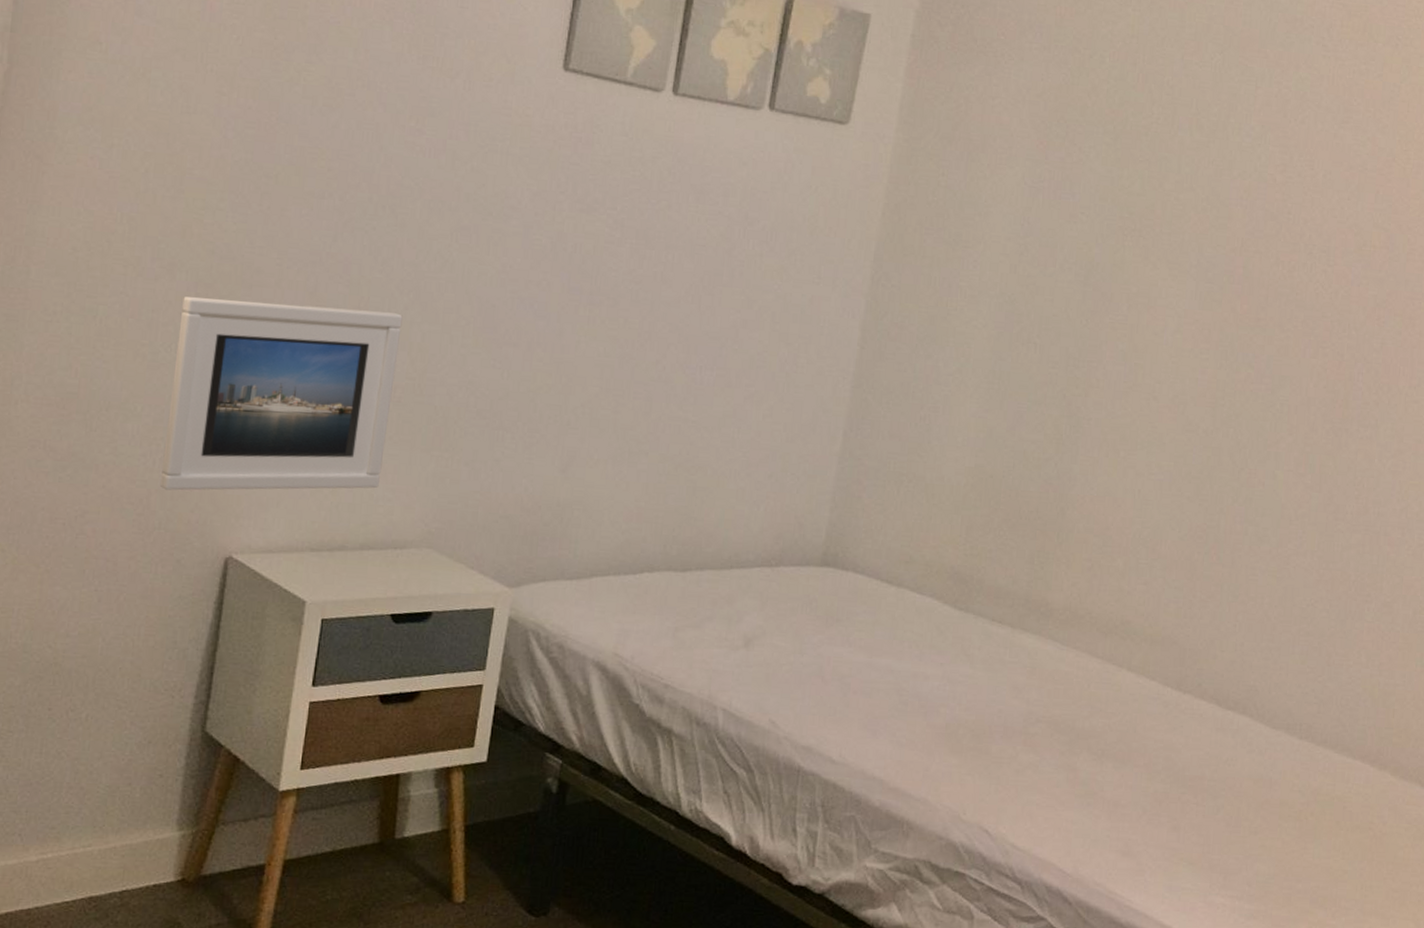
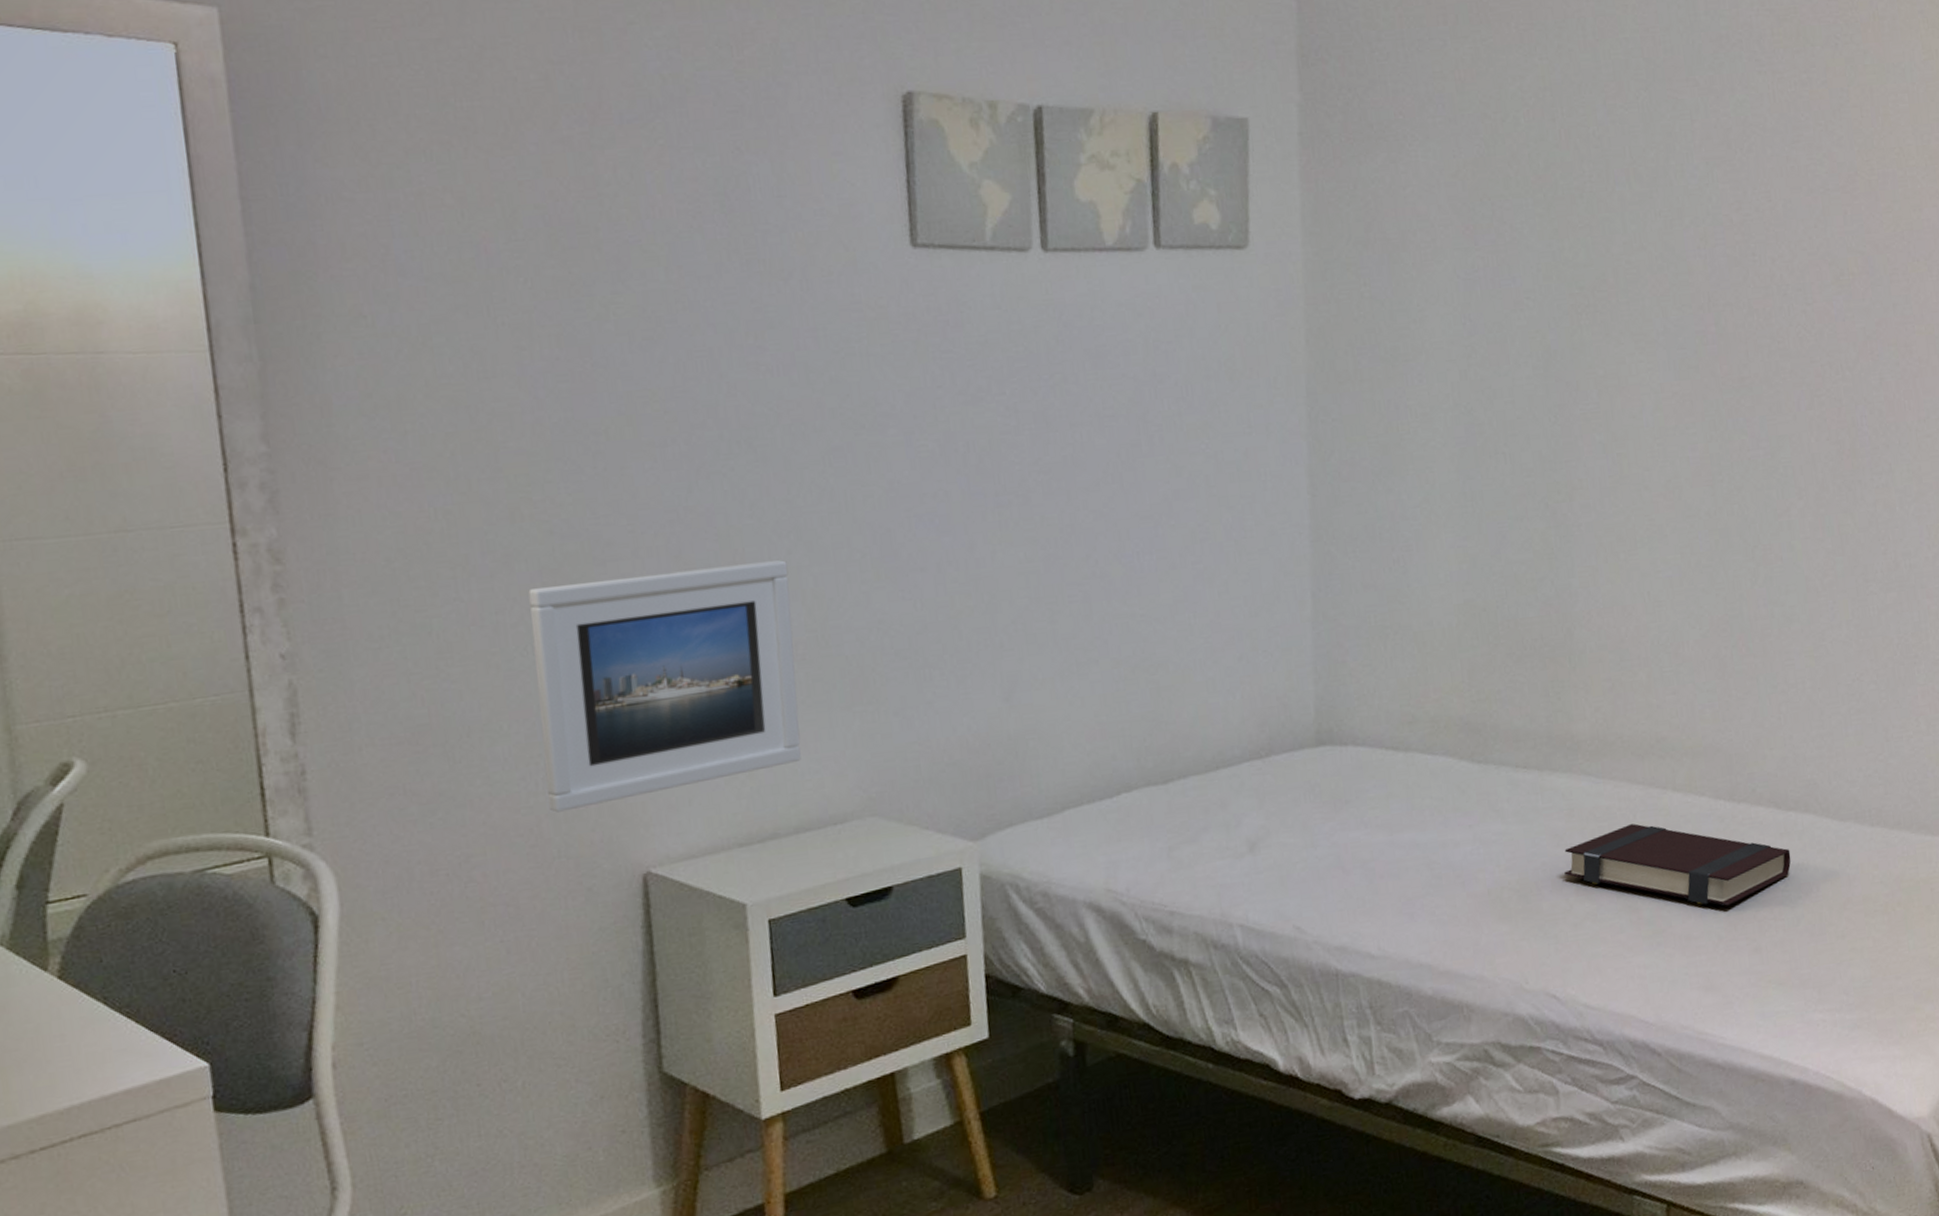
book: none [1017,692,1223,783] -> present [1564,823,1791,906]

